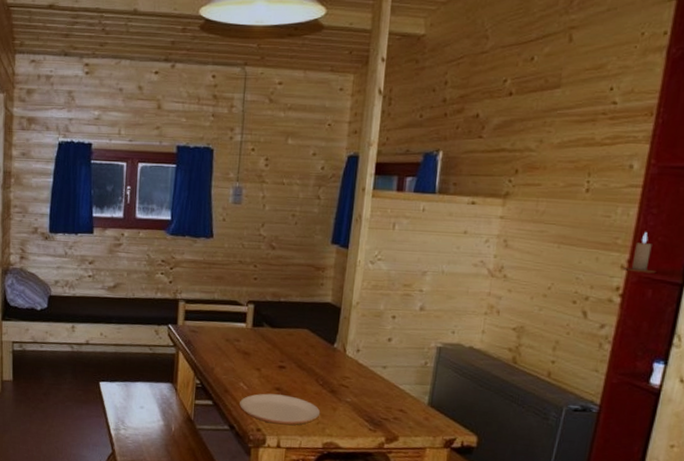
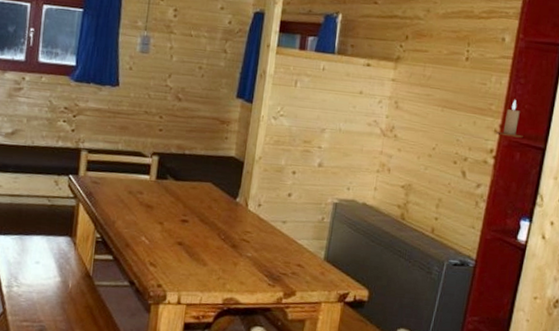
plate: present [240,393,321,426] -> none [141,248,222,281]

